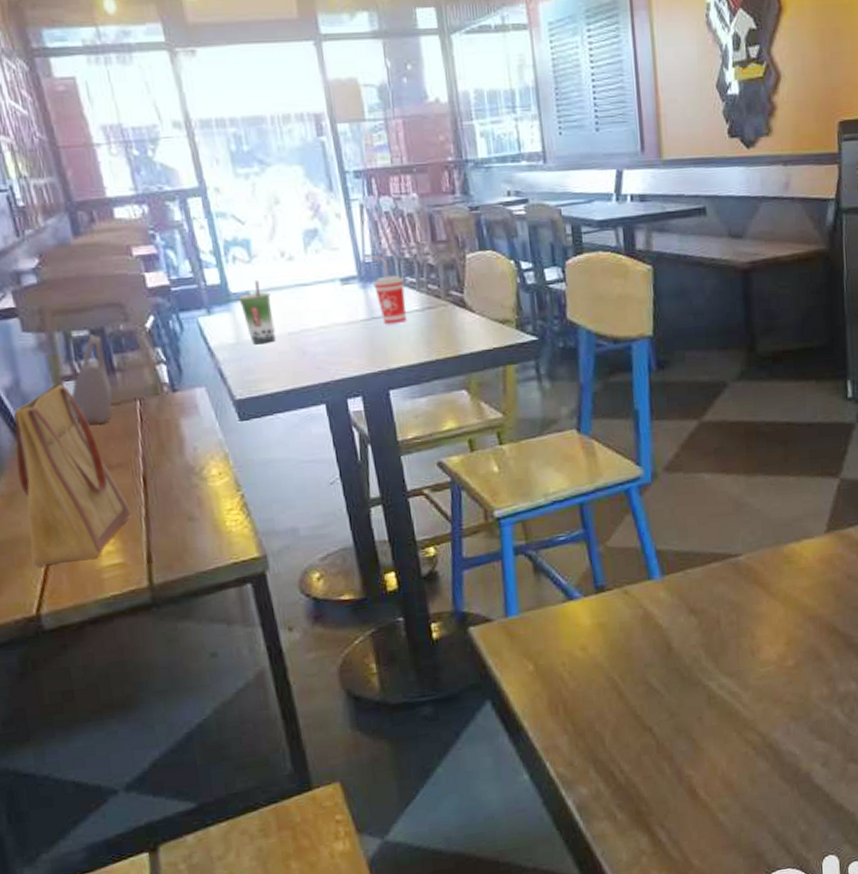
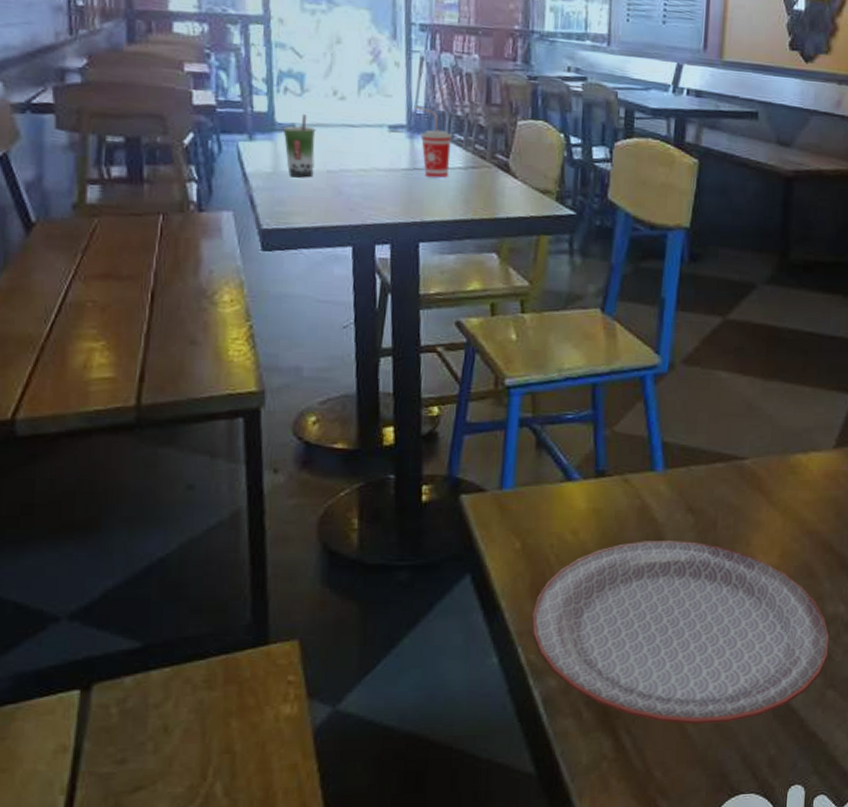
shopping bag: present [13,384,132,567] -> none [18,186,133,370]
handbag: present [72,334,113,424] -> none [92,142,137,232]
plate: none [555,641,846,814] -> present [532,541,830,724]

